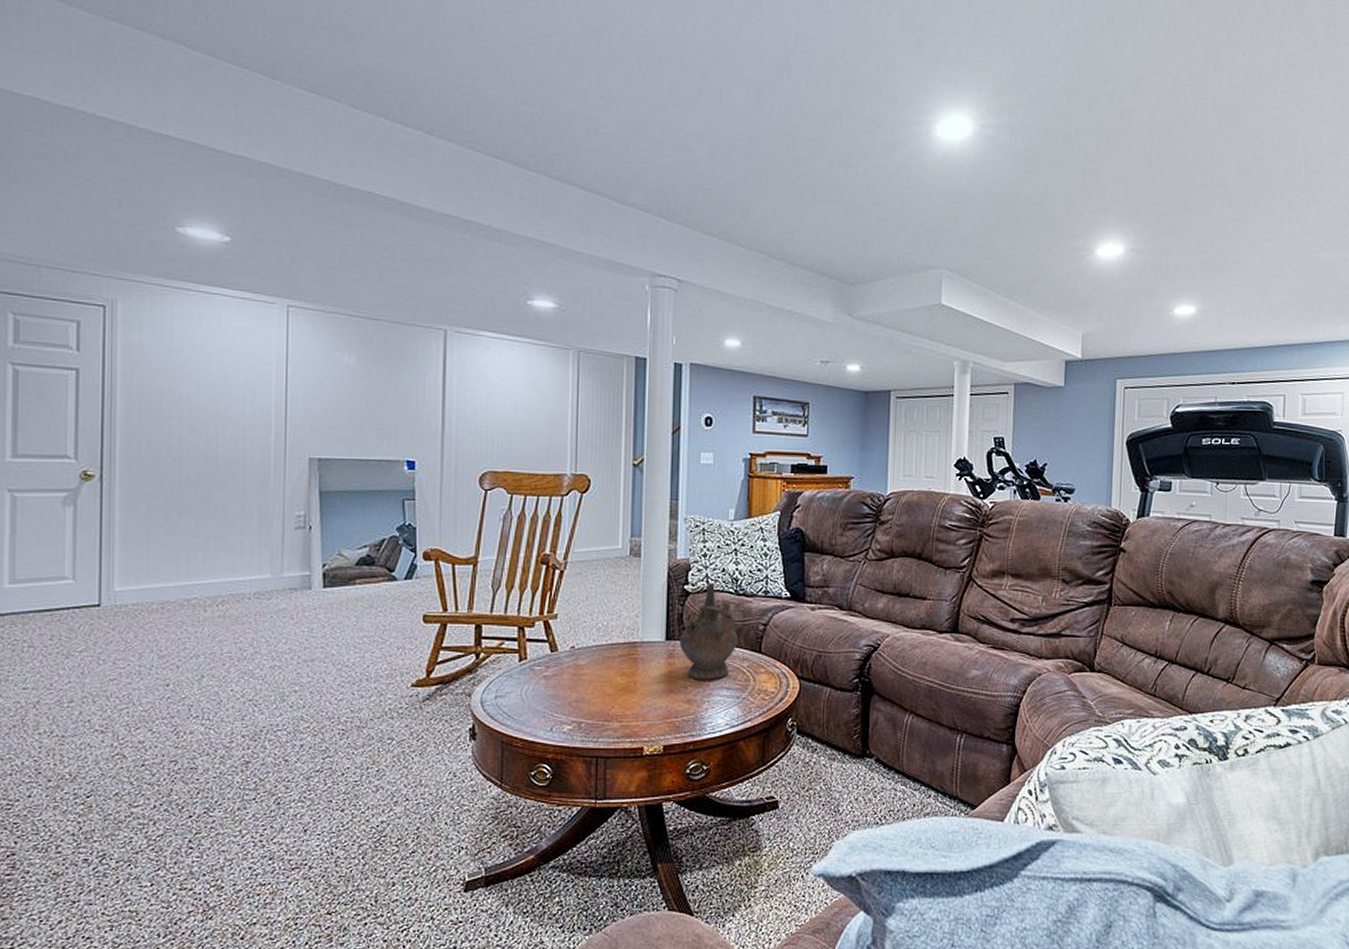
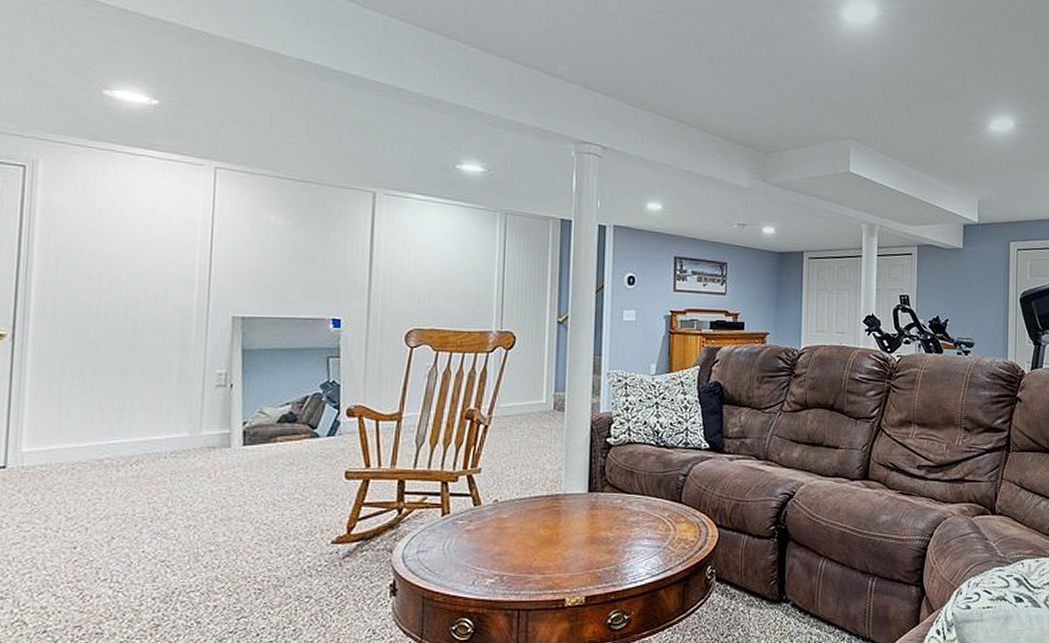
ceremonial vessel: present [679,582,739,680] -> none [601,435,659,530]

